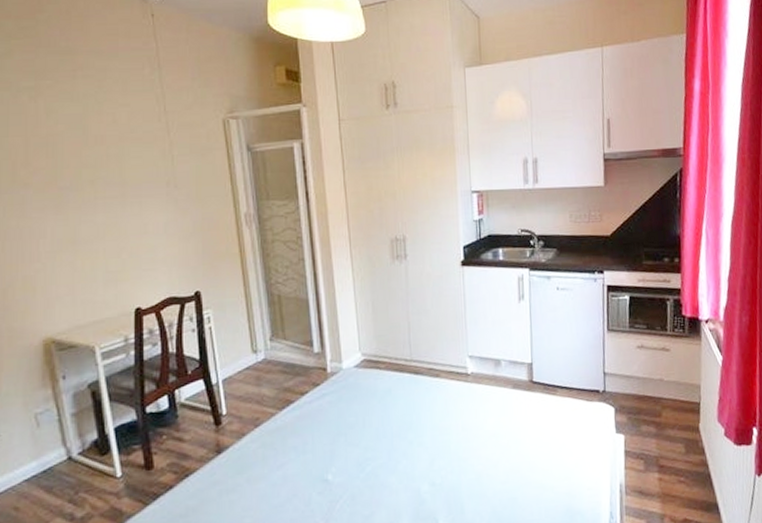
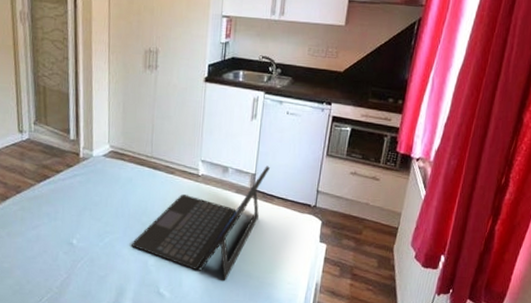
laptop: none [399,352,547,498] -> present [132,166,270,281]

